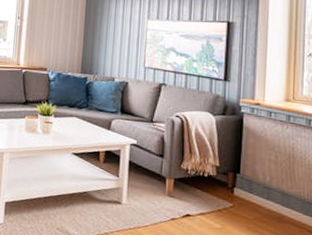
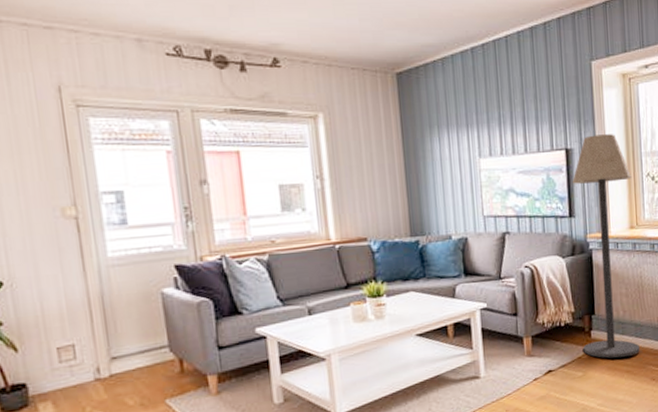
floor lamp: none [224,13,293,223] -> present [572,134,640,359]

